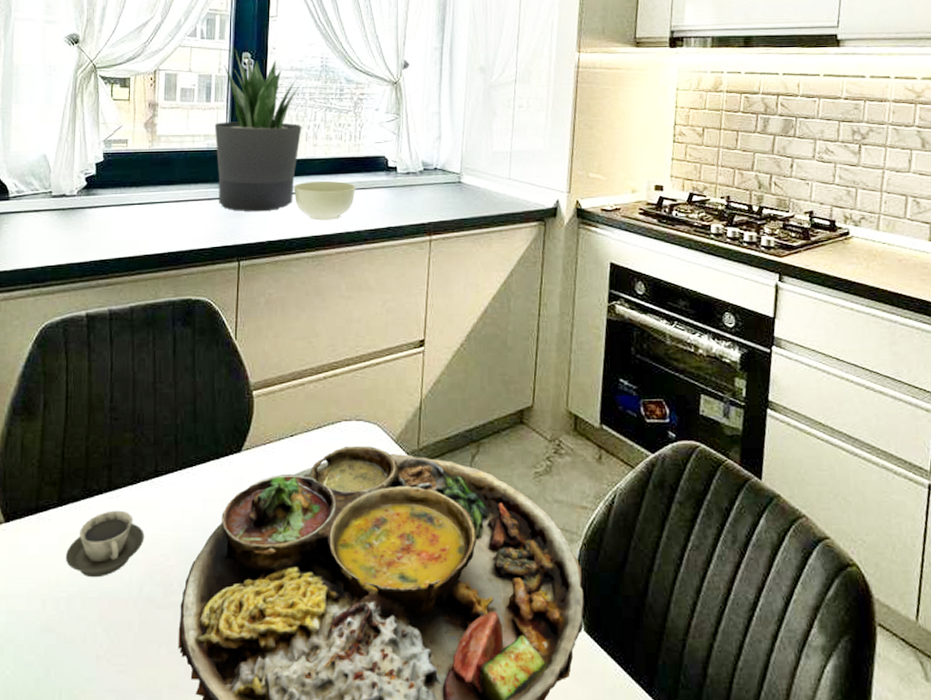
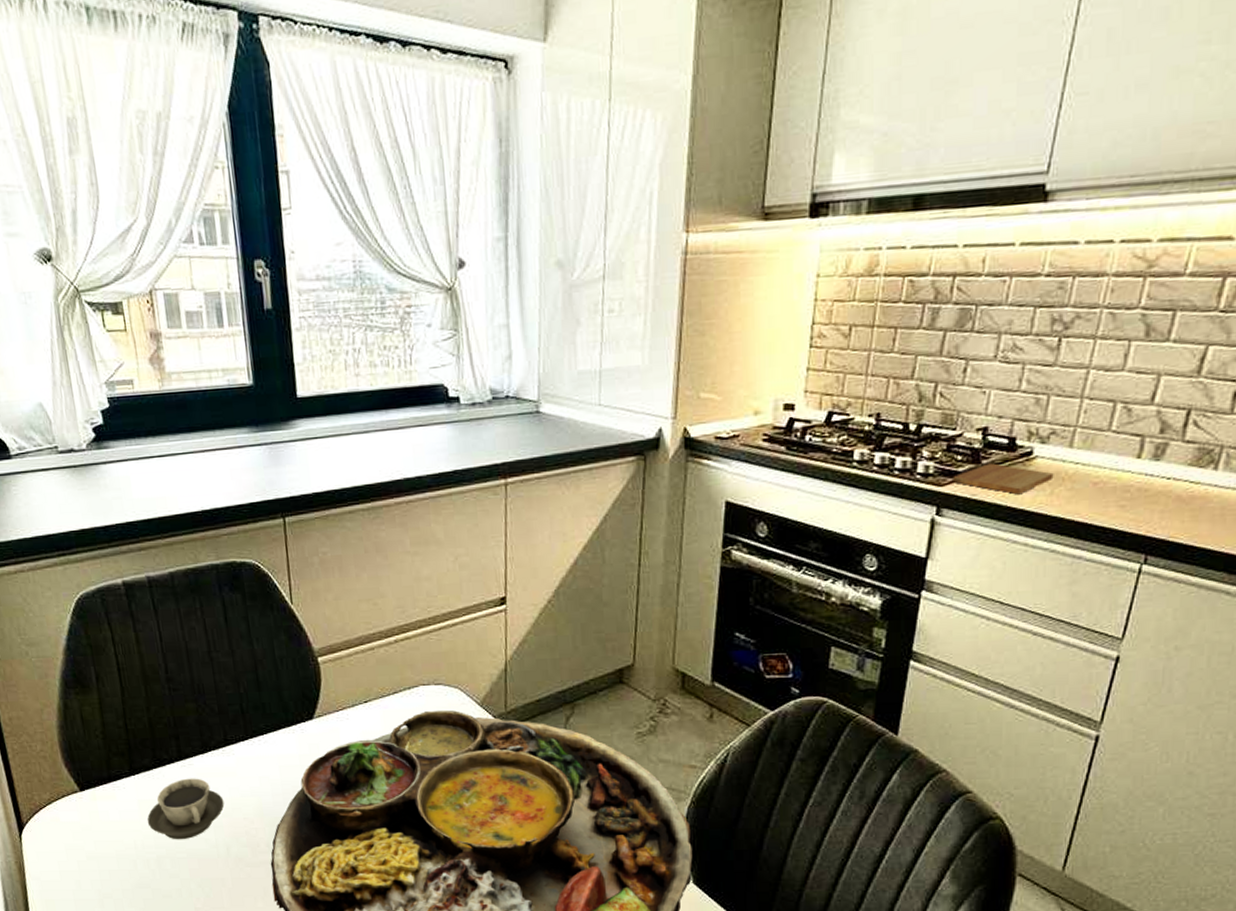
planter: present [214,49,302,211] -> none [232,257,339,460]
bowl: present [293,180,356,221] -> none [337,418,412,467]
cutting board: none [789,240,868,267] -> present [953,463,1054,495]

